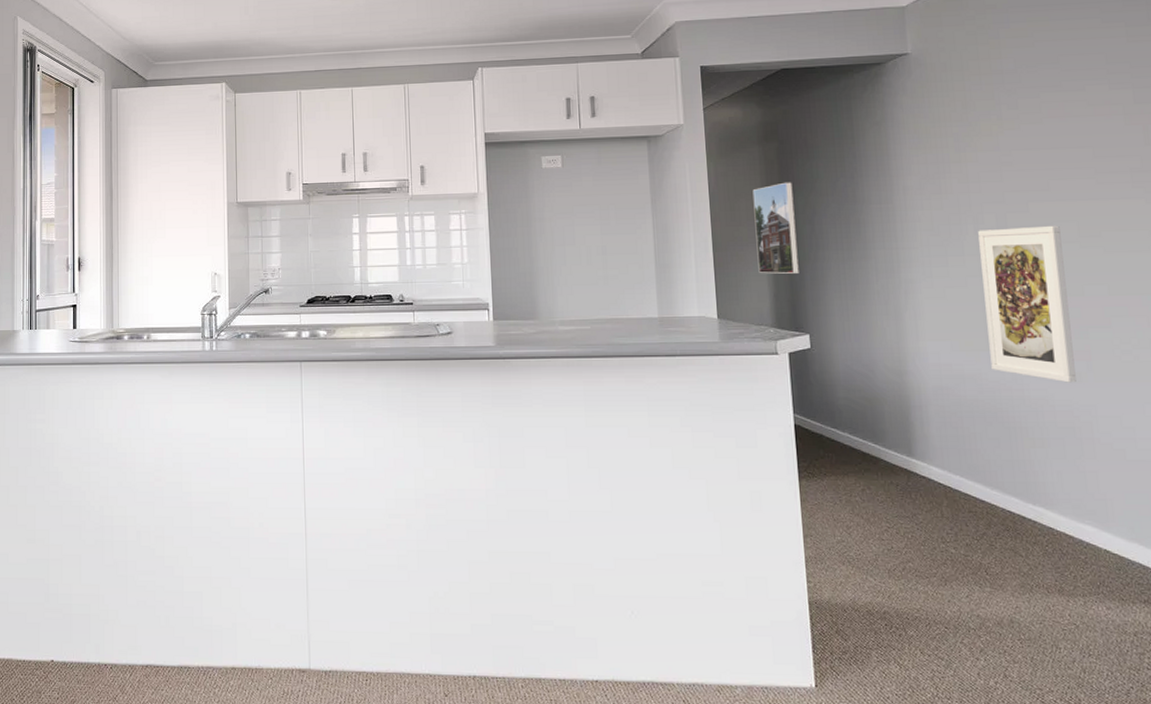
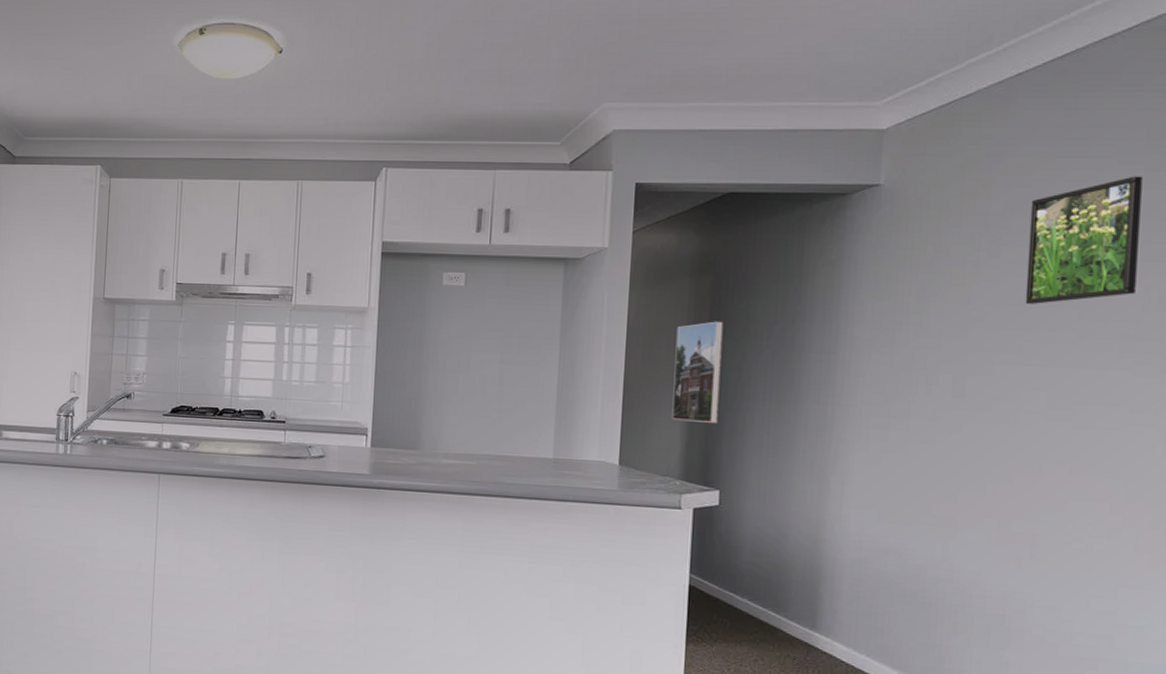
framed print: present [978,225,1076,383] -> none [920,391,1026,568]
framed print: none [1036,31,1136,147] -> present [1025,176,1143,304]

